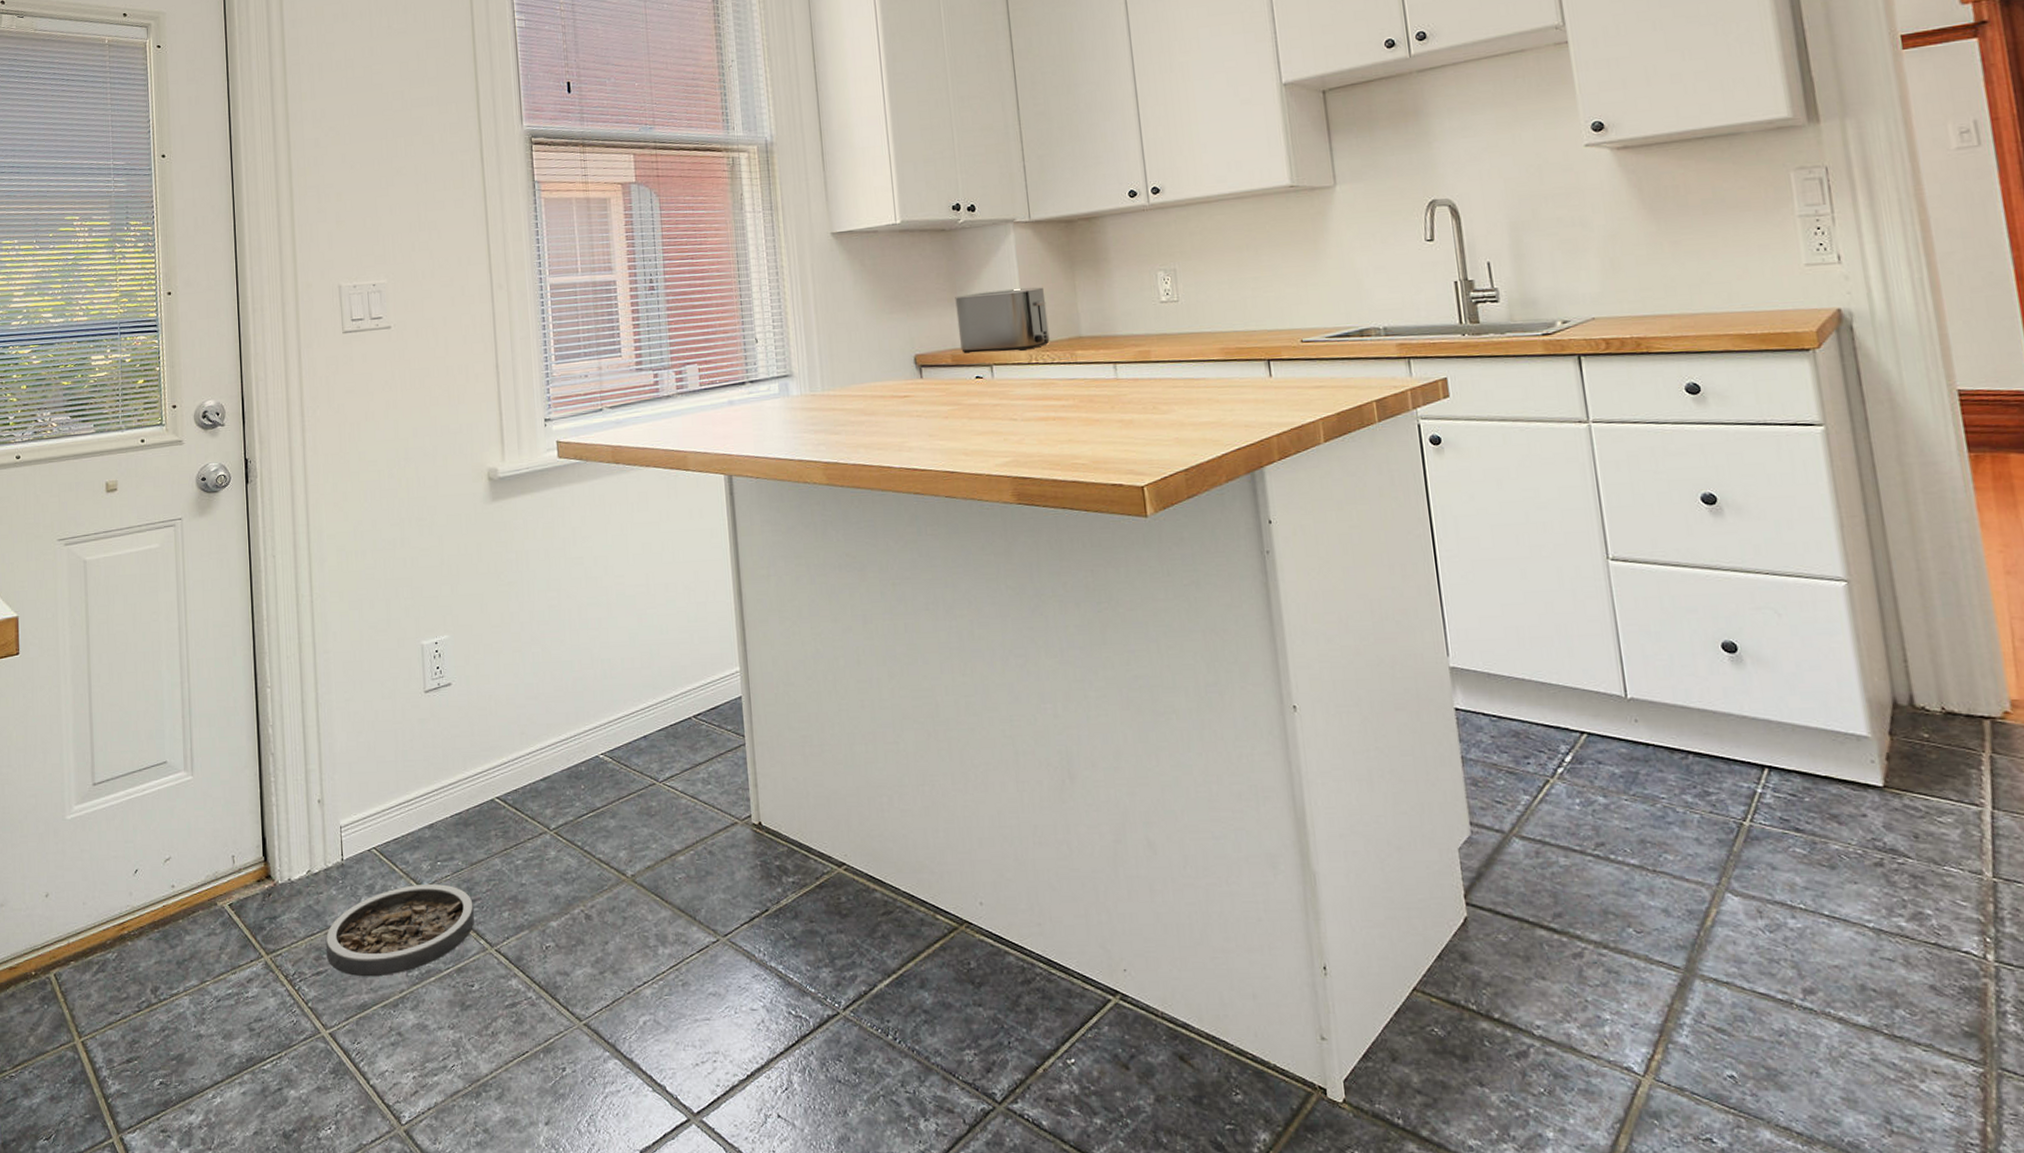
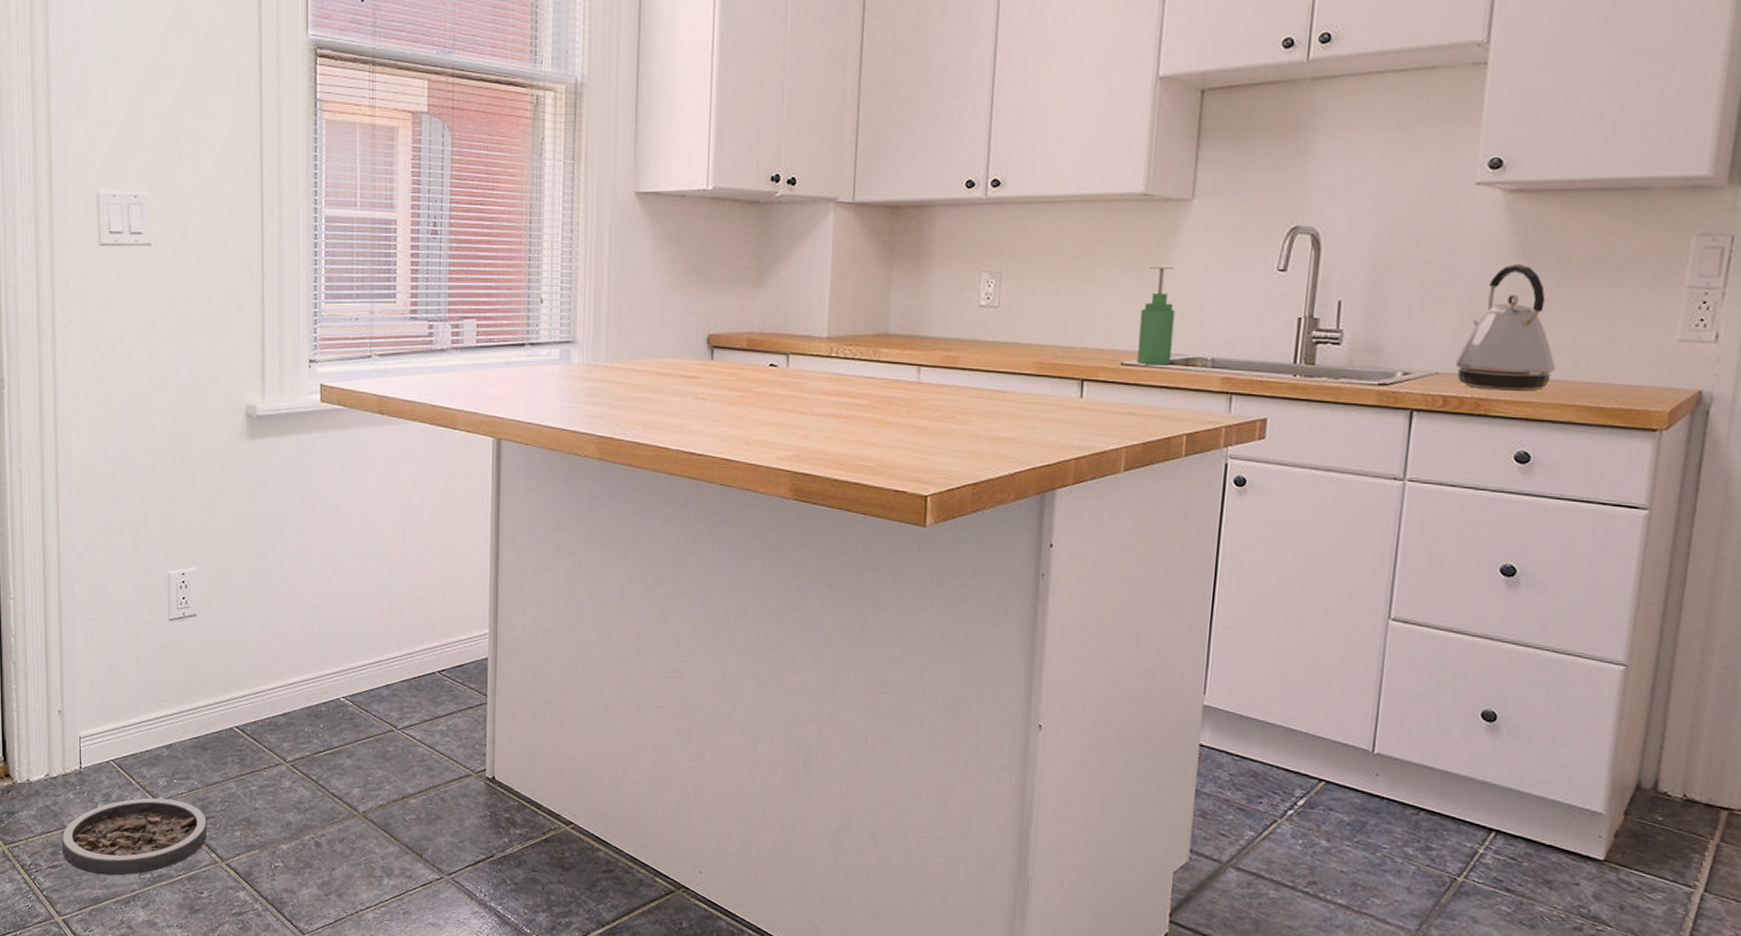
toaster: present [955,287,1050,354] -> none [757,274,857,342]
soap dispenser: none [1309,248,1347,340] -> present [1137,267,1175,366]
kettle: none [1607,212,1701,329] -> present [1454,264,1556,391]

